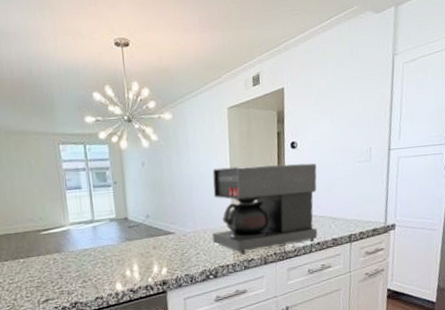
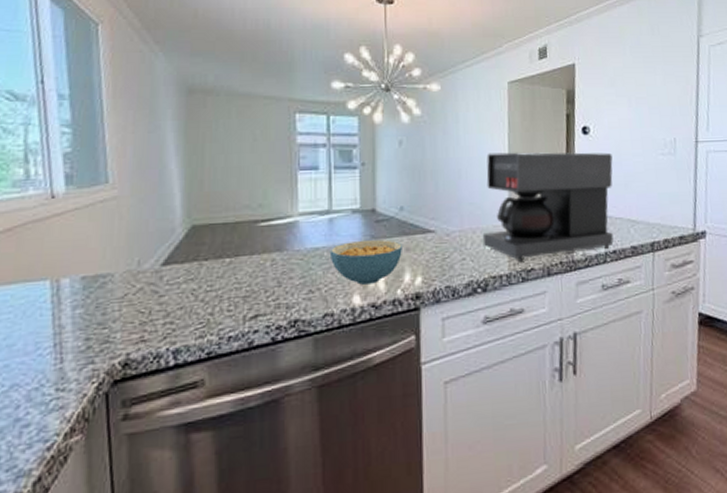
cereal bowl: none [95,241,151,275] -> present [329,240,403,285]

